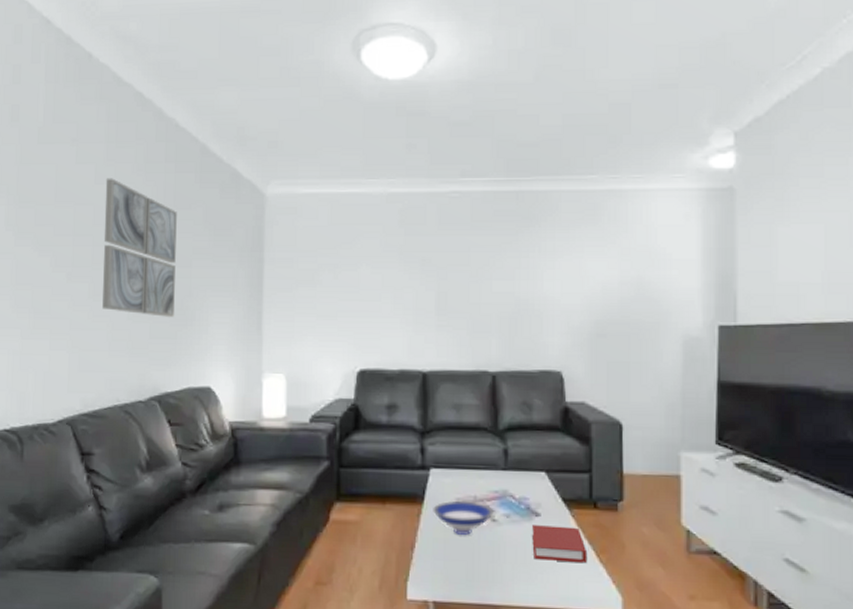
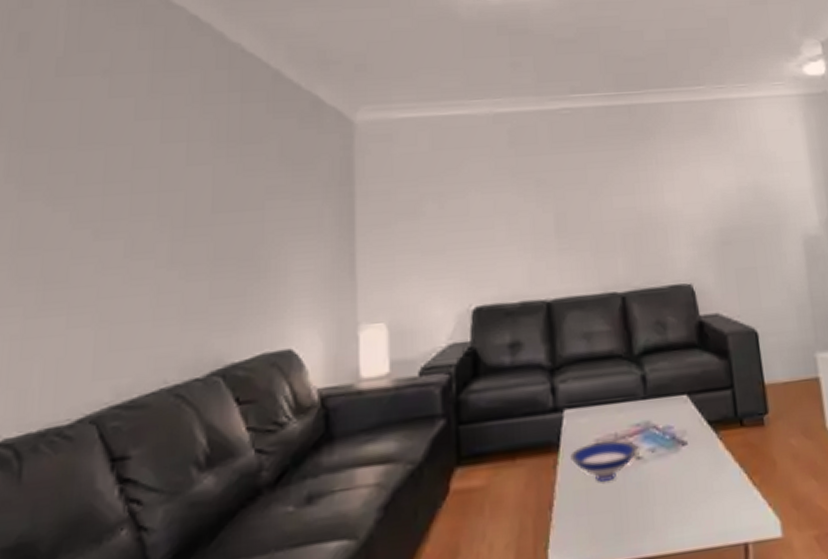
wall art: present [102,178,177,317] -> none [144,112,244,272]
book: present [532,525,588,564] -> none [680,450,741,495]

